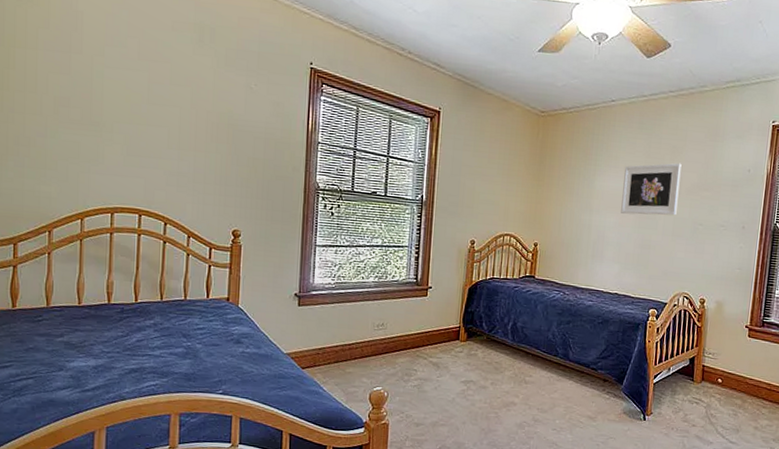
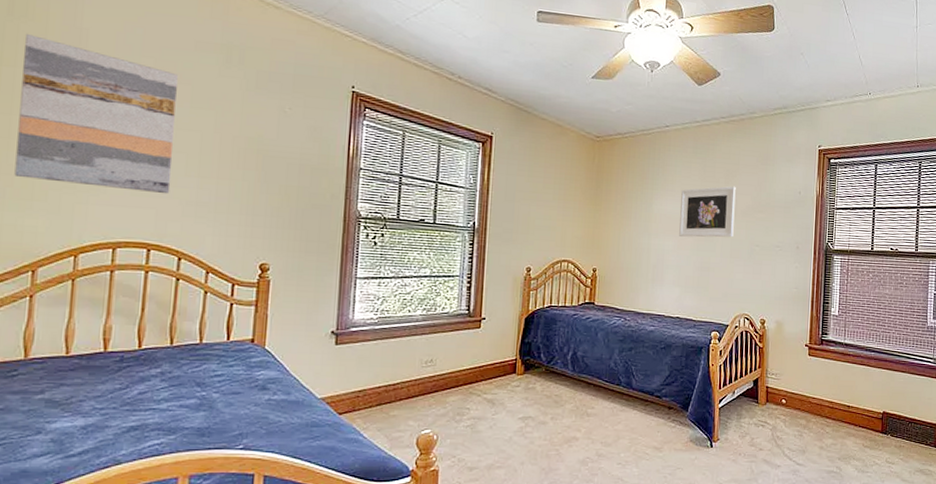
wall art: none [30,17,158,165] -> present [14,33,178,195]

